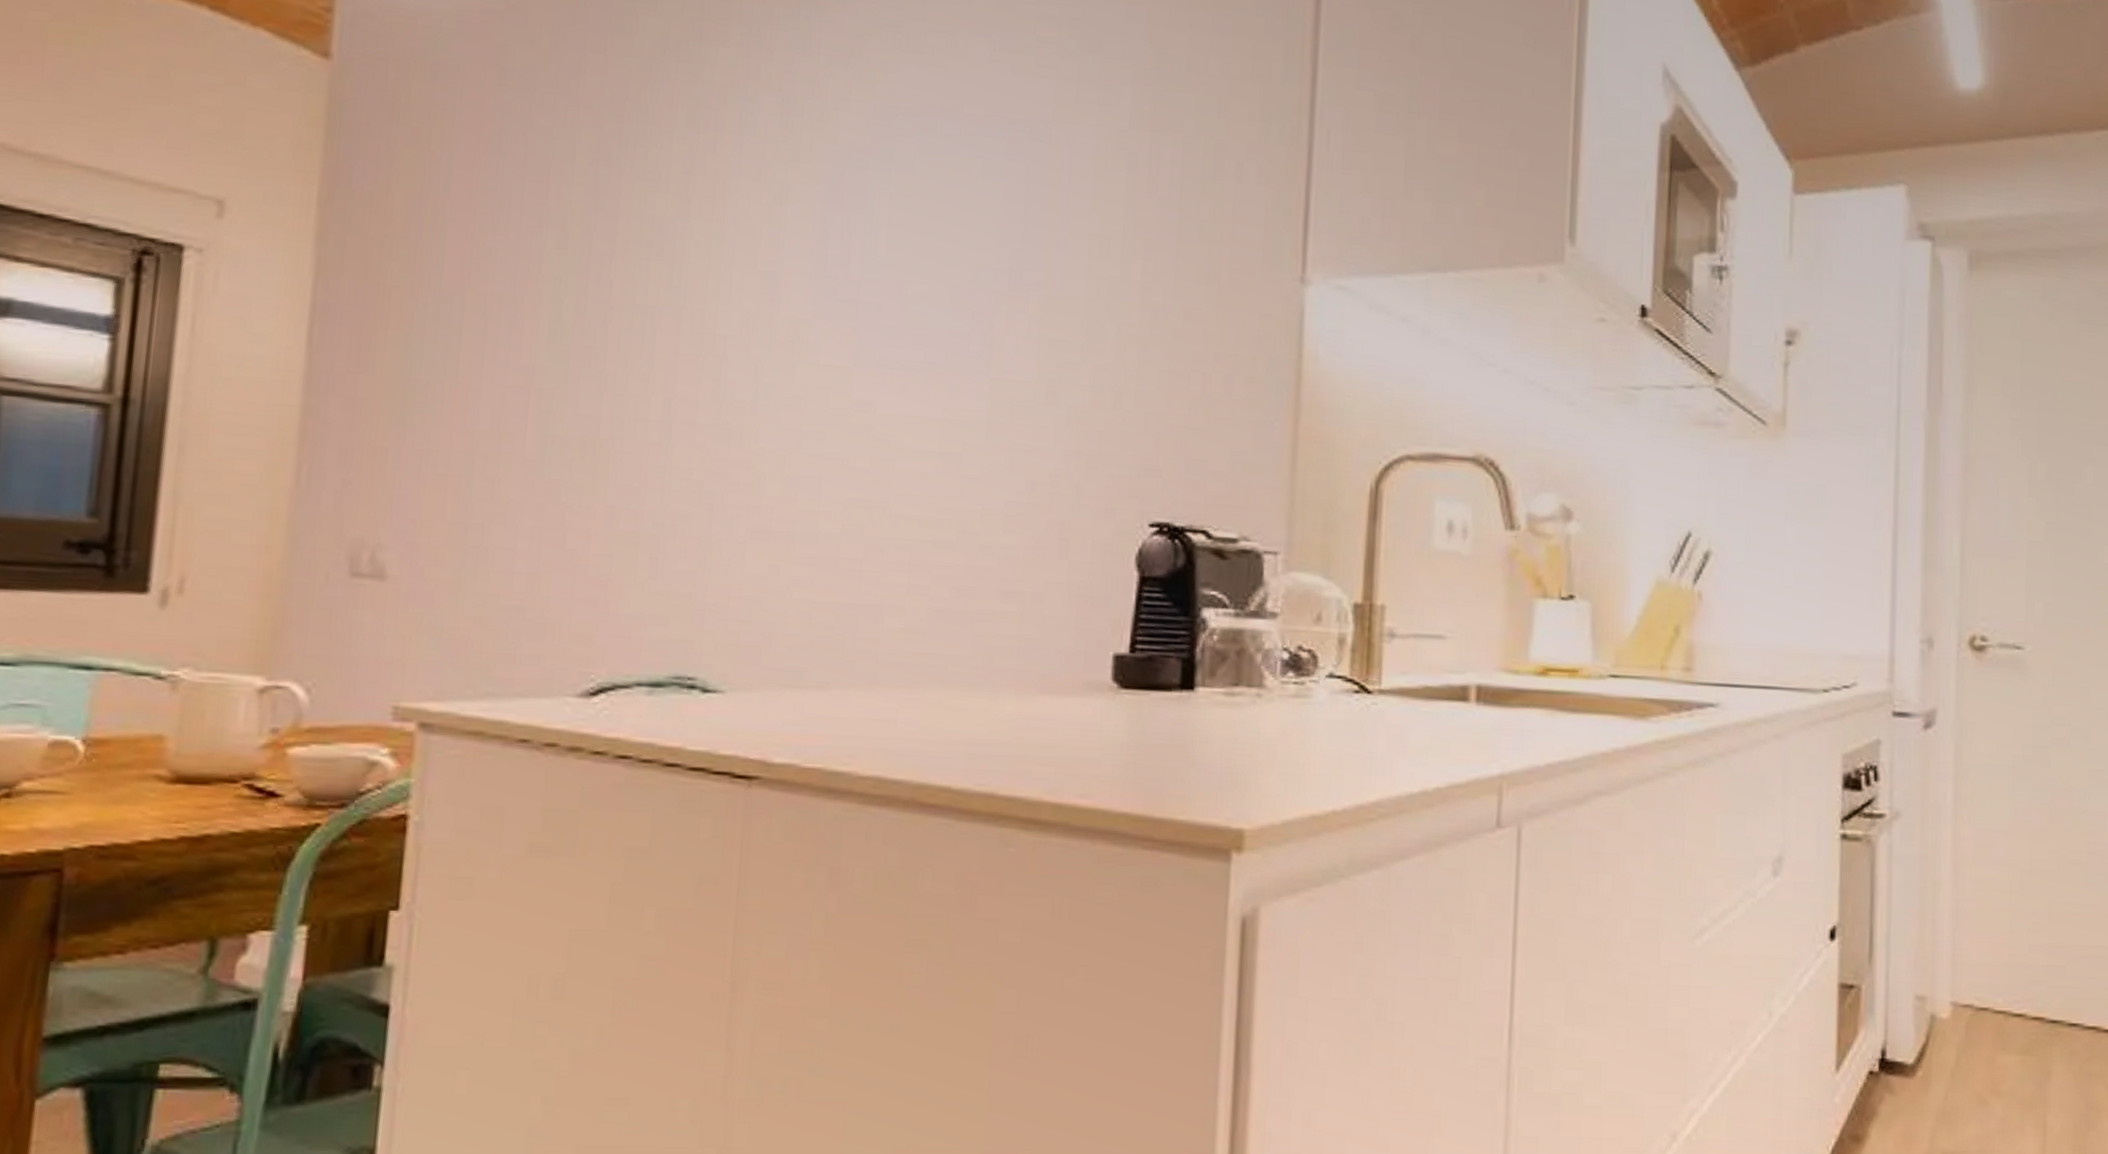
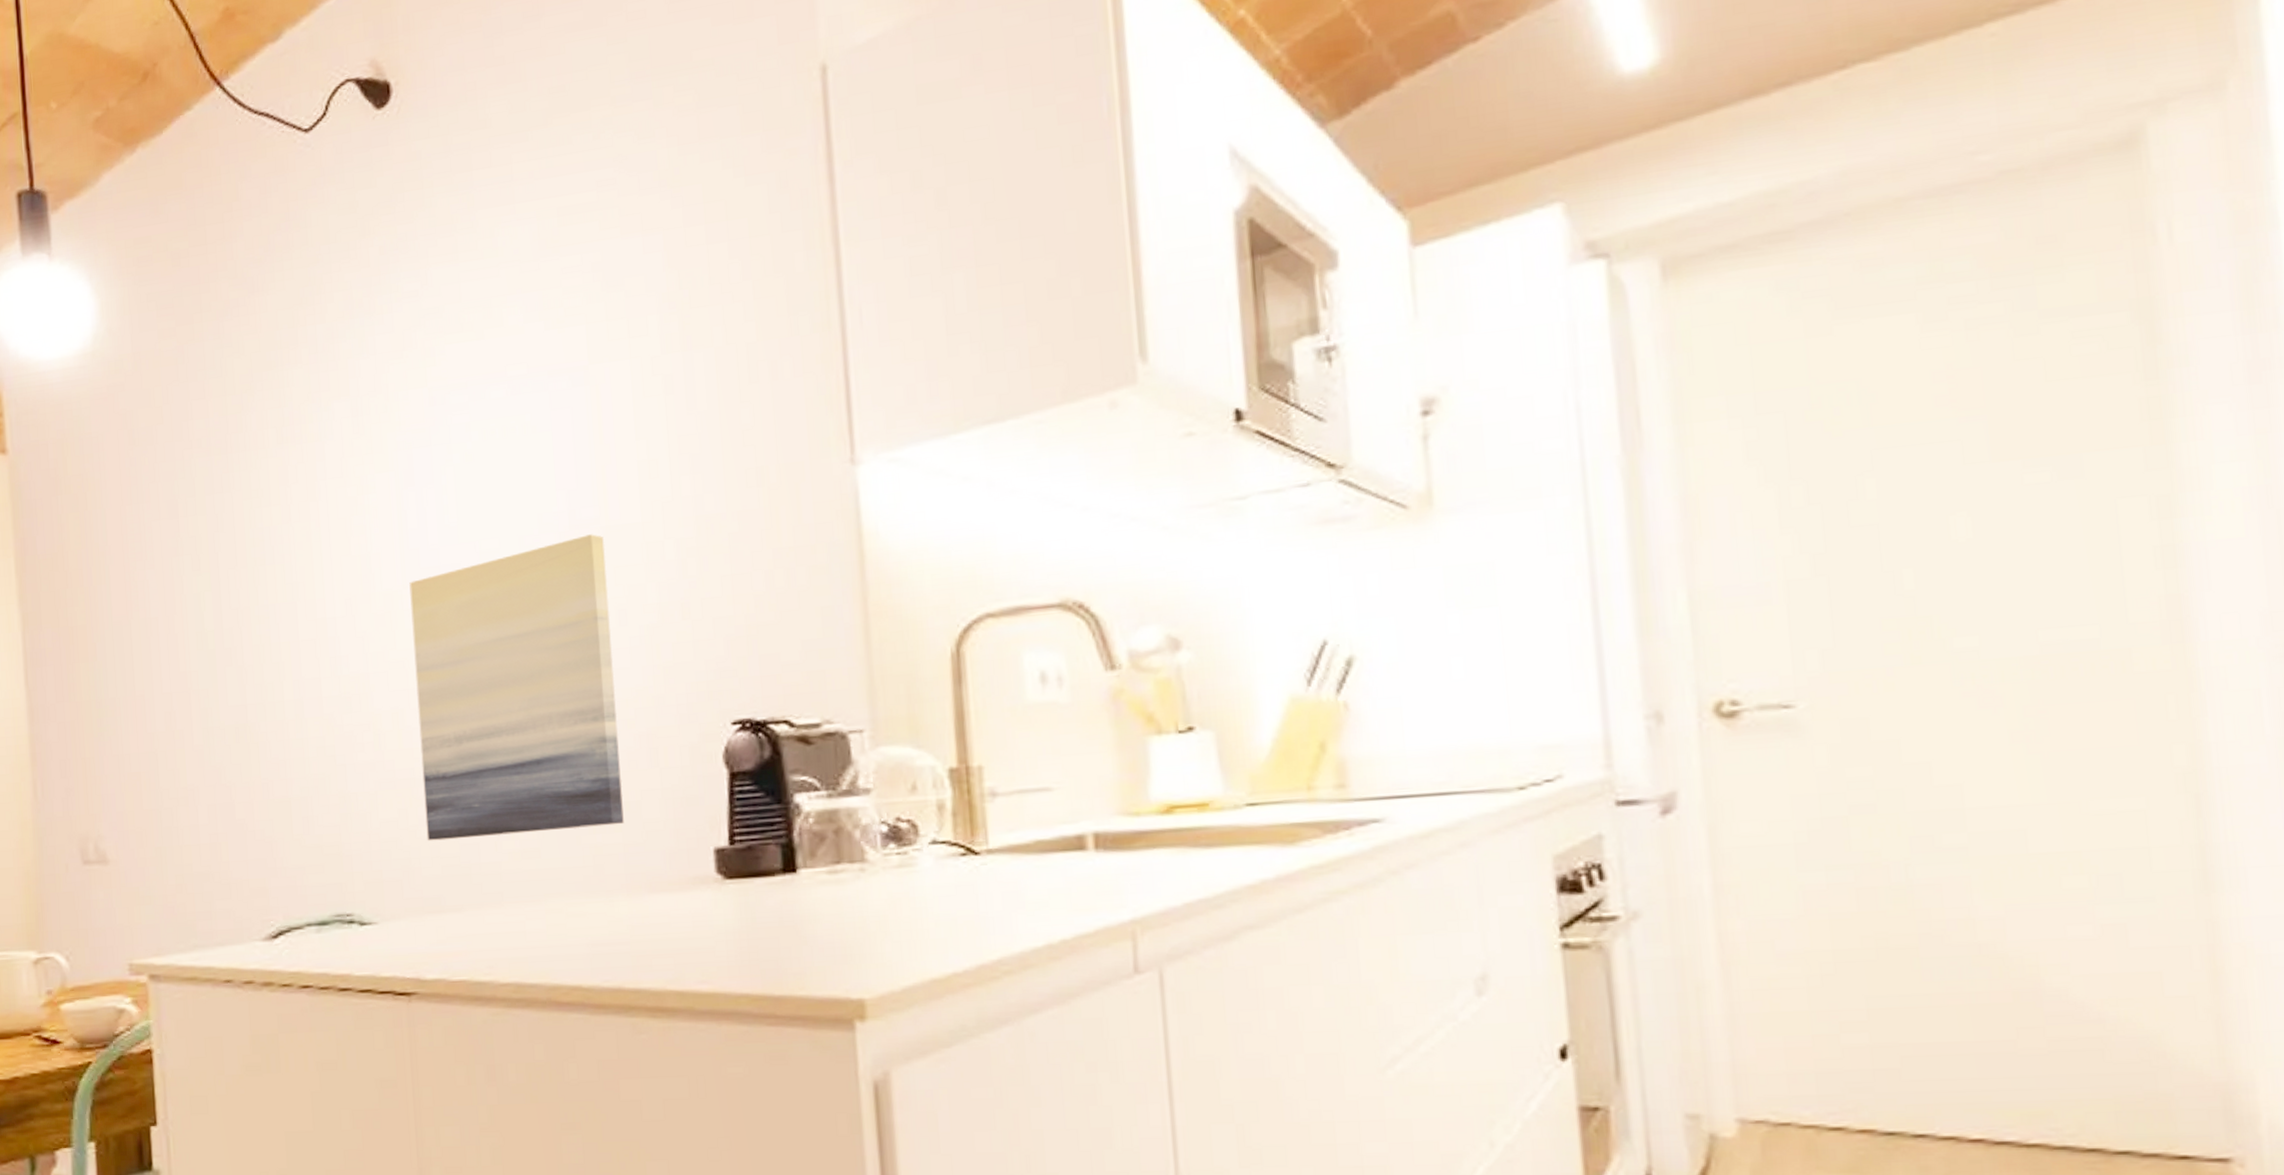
wall art: none [798,299,1043,616] -> present [409,534,624,841]

